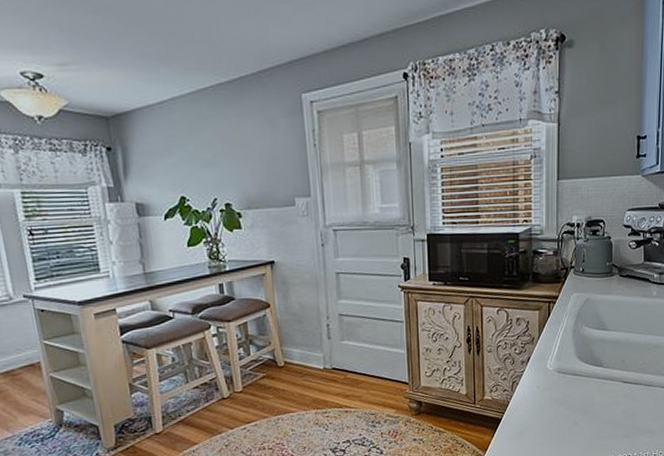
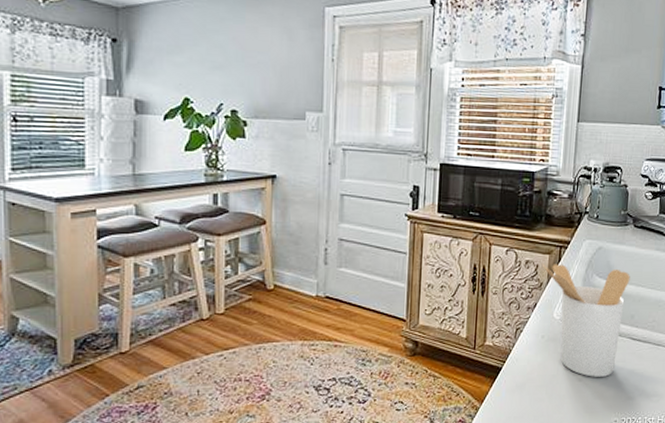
utensil holder: none [532,318,619,420] -> present [542,264,630,377]

